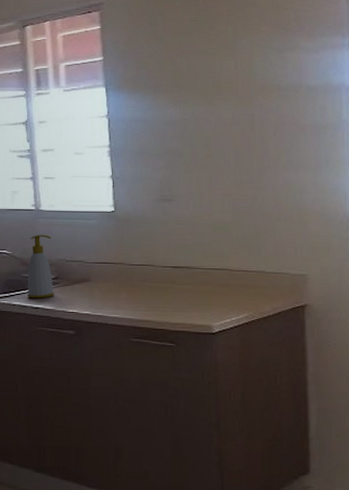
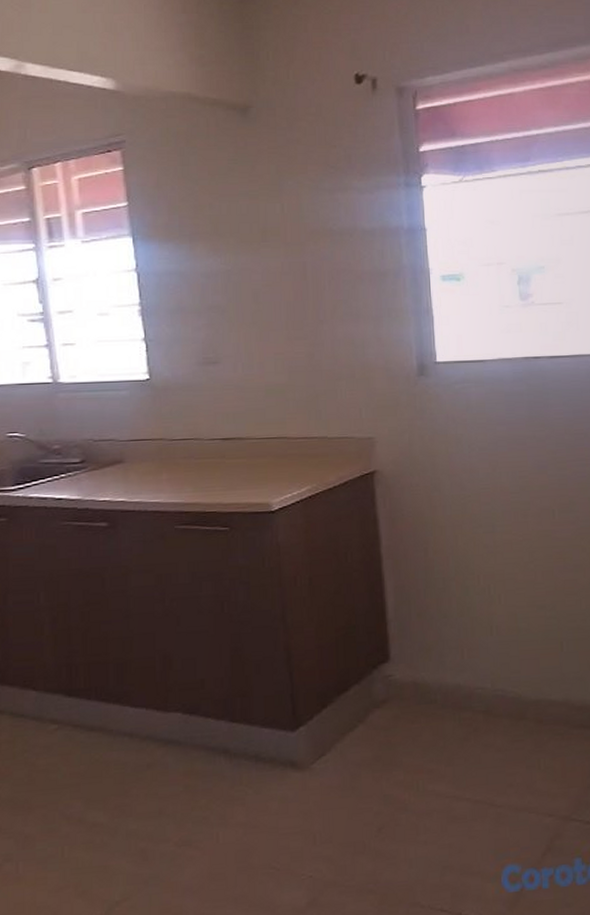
soap bottle: present [27,235,54,299] -> none [46,411,80,488]

